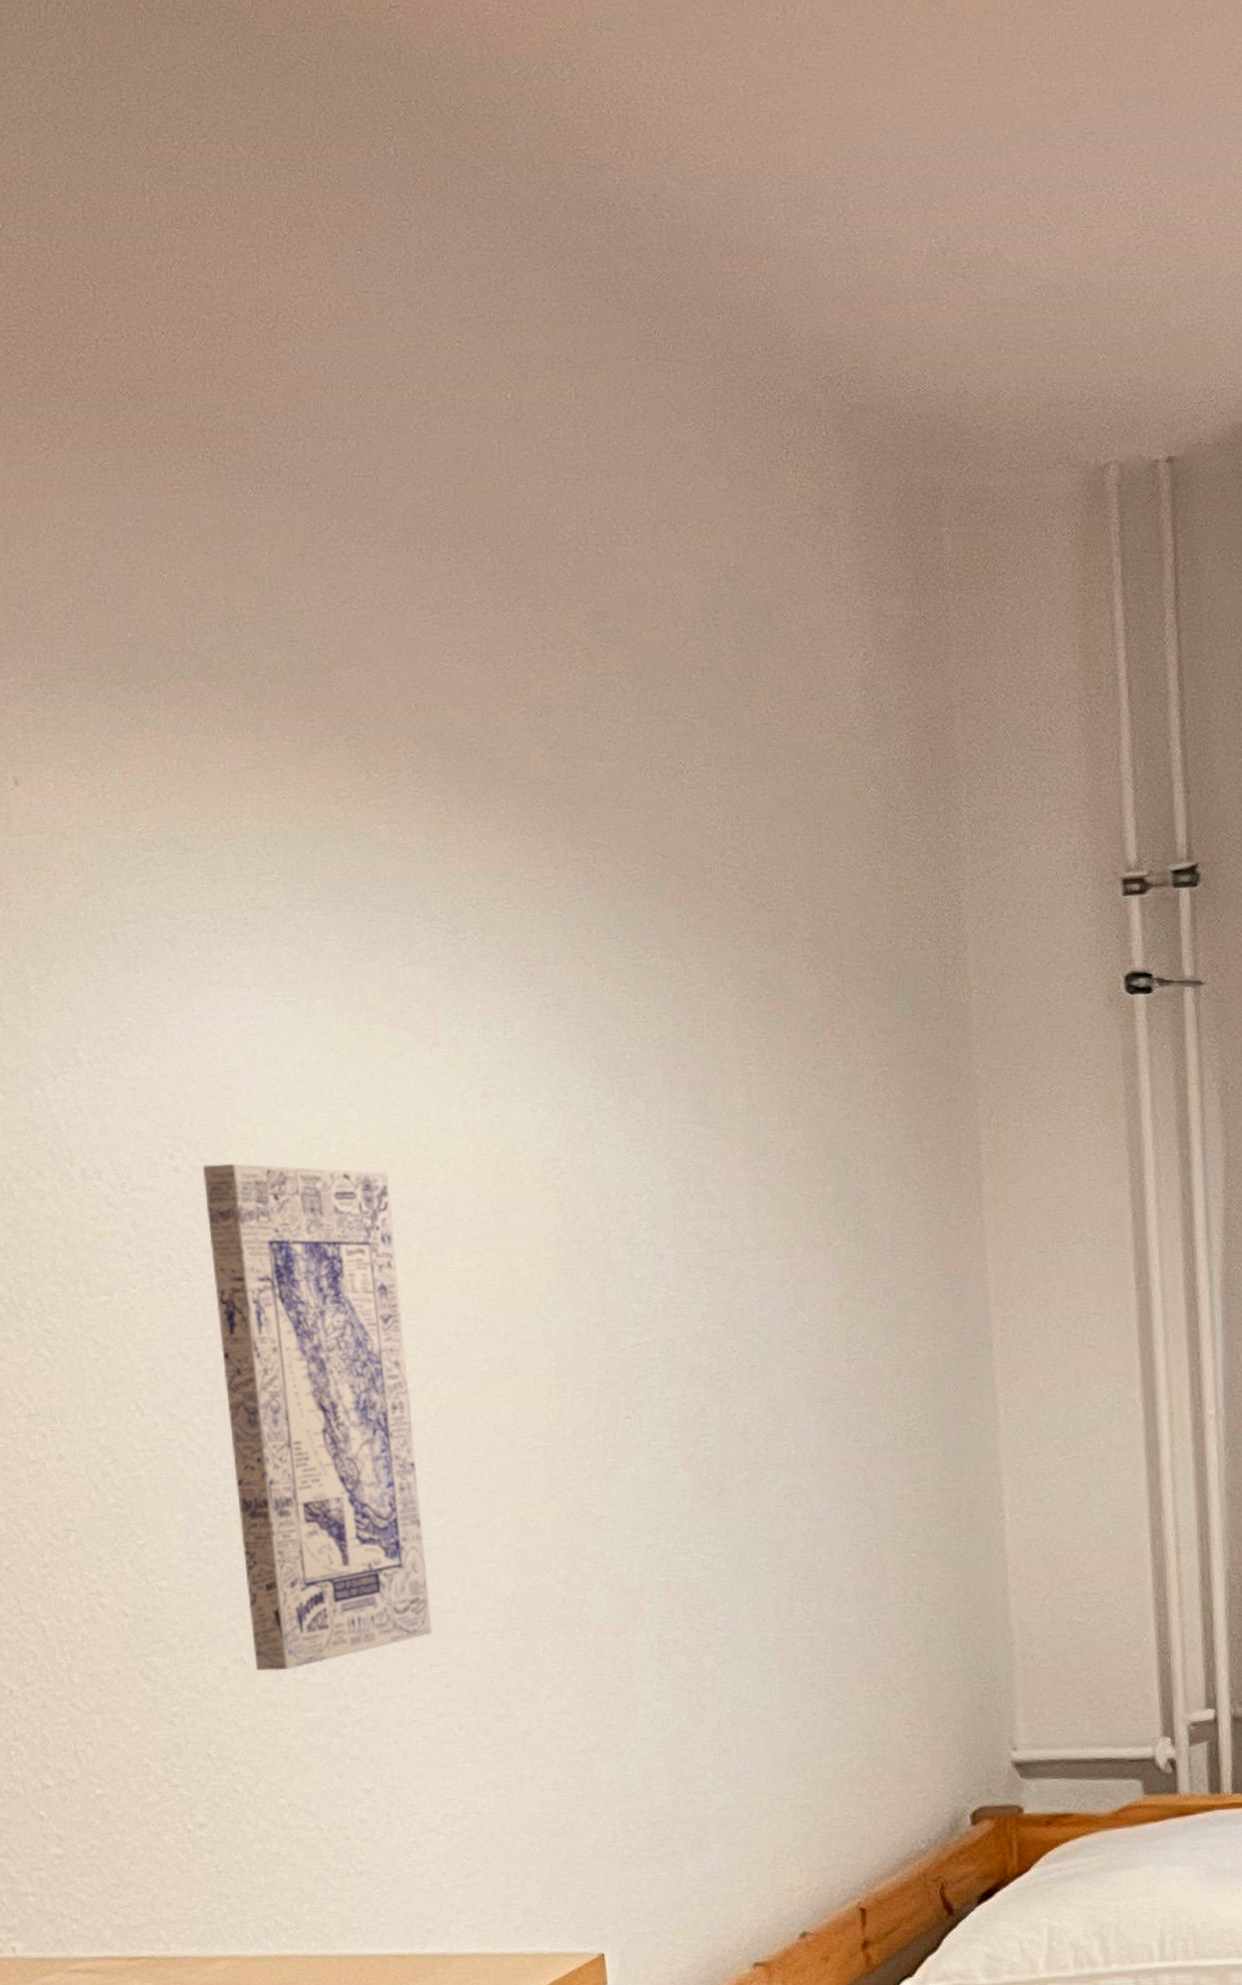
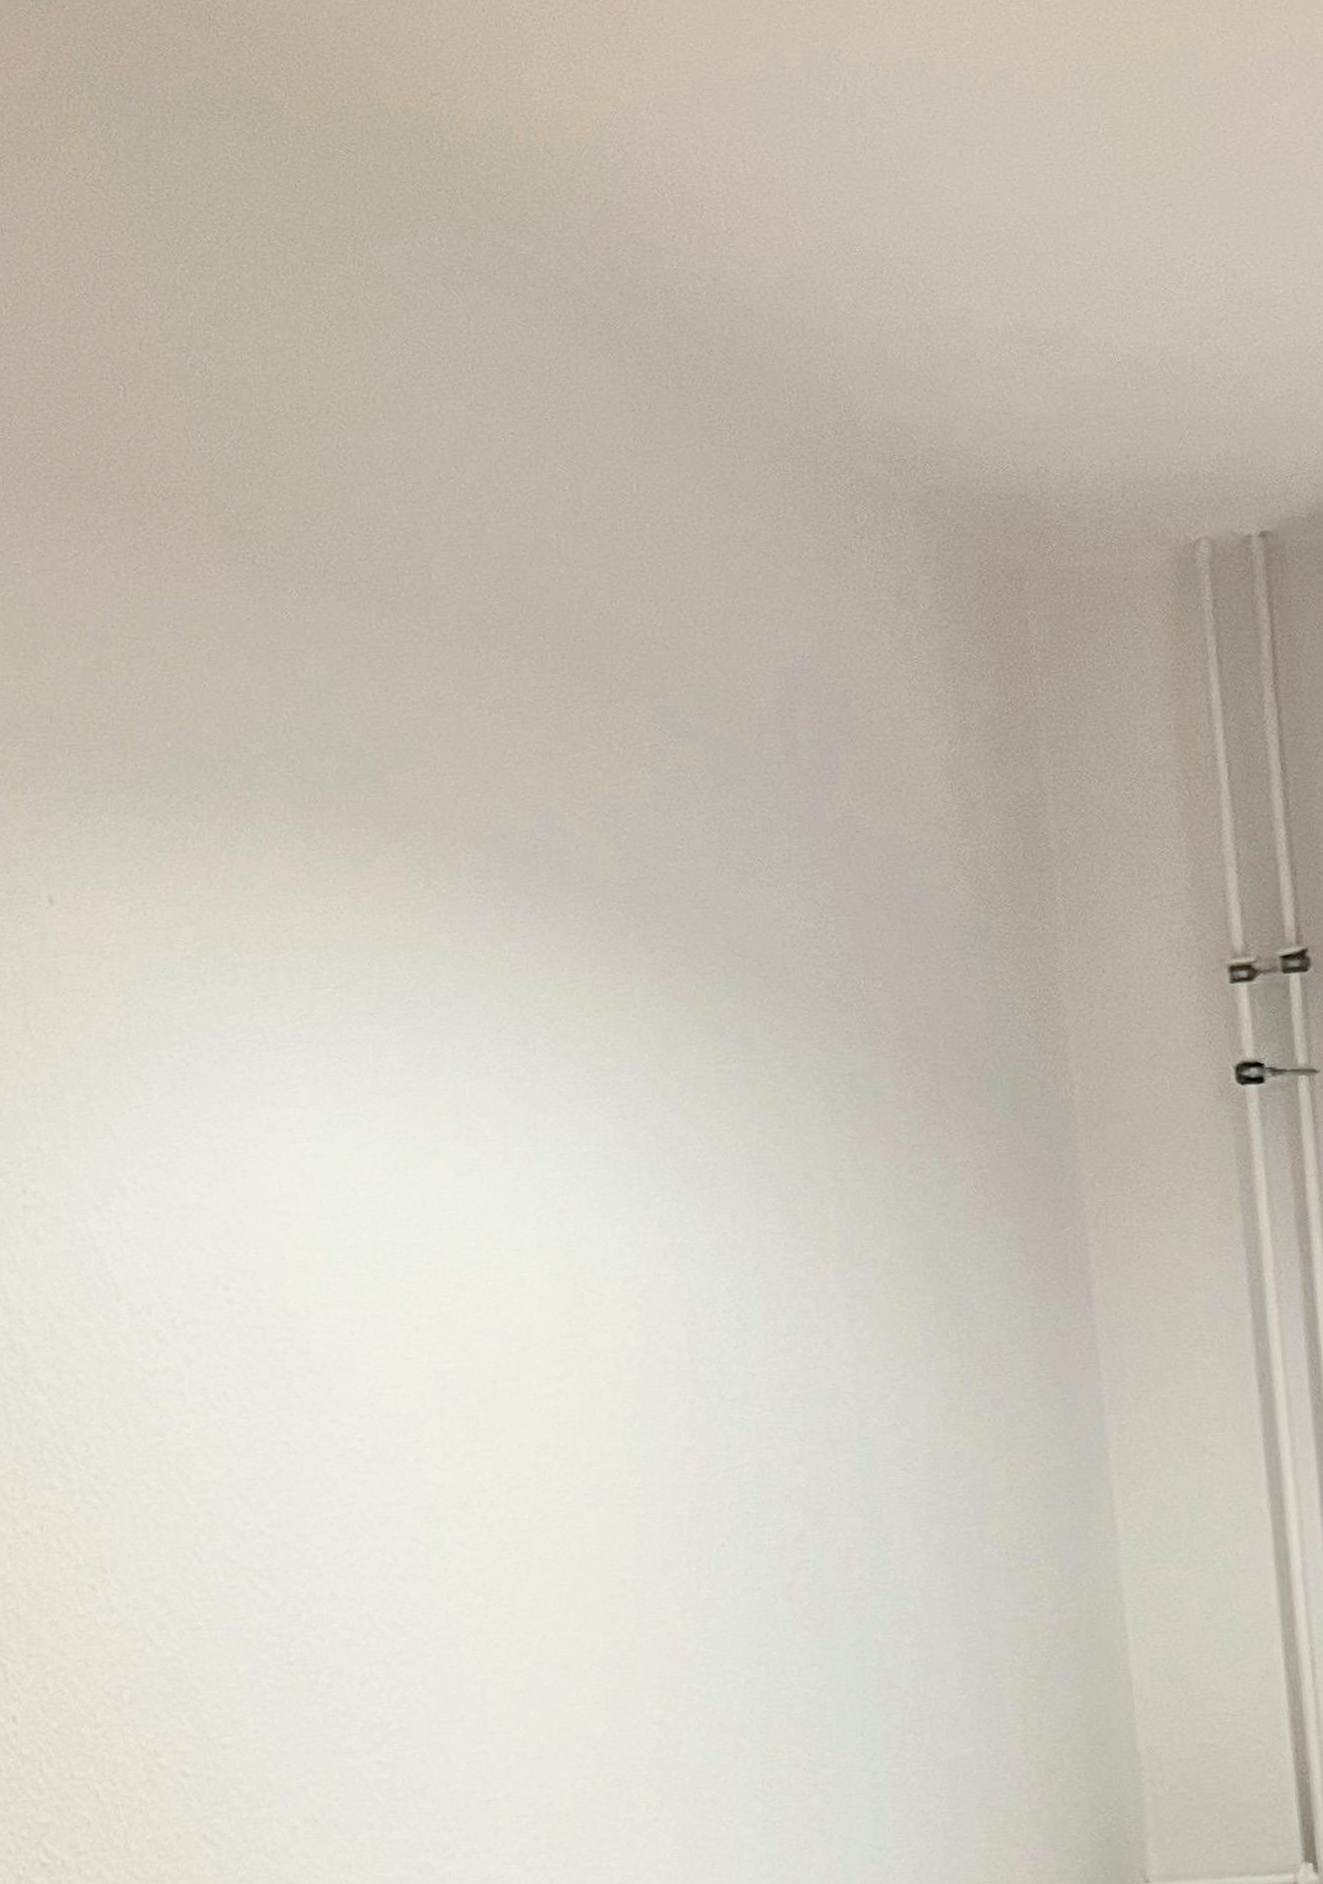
wall art: present [202,1163,433,1671] -> none [259,1292,518,1830]

